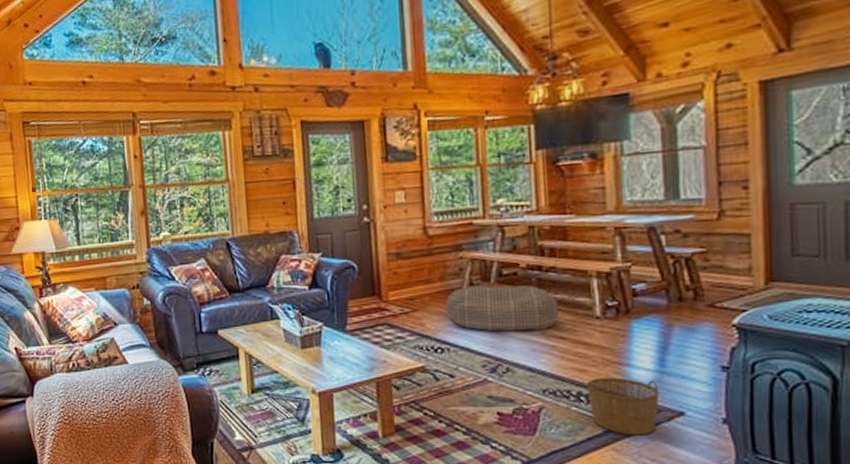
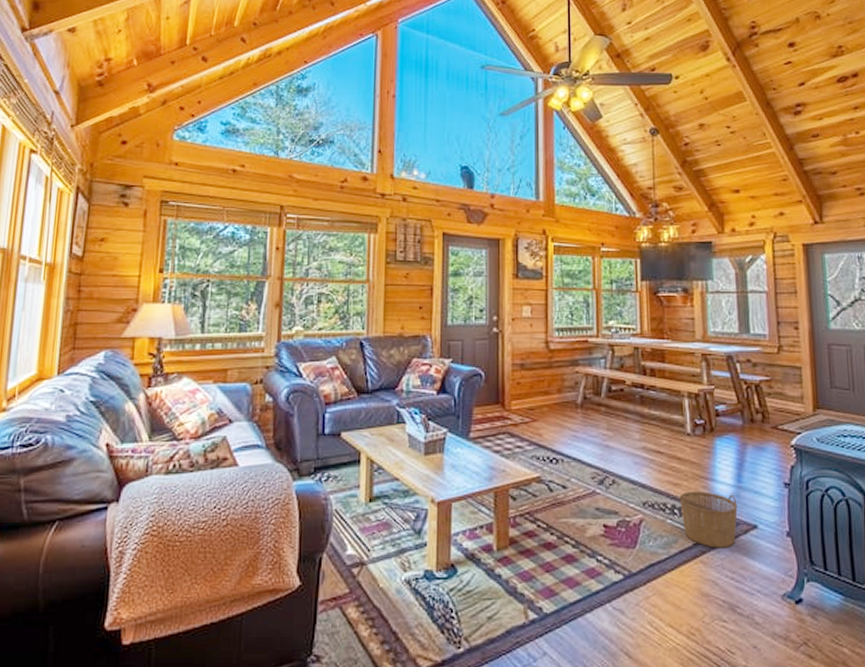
dog bed: present [446,284,559,332] -> none [562,399,658,445]

